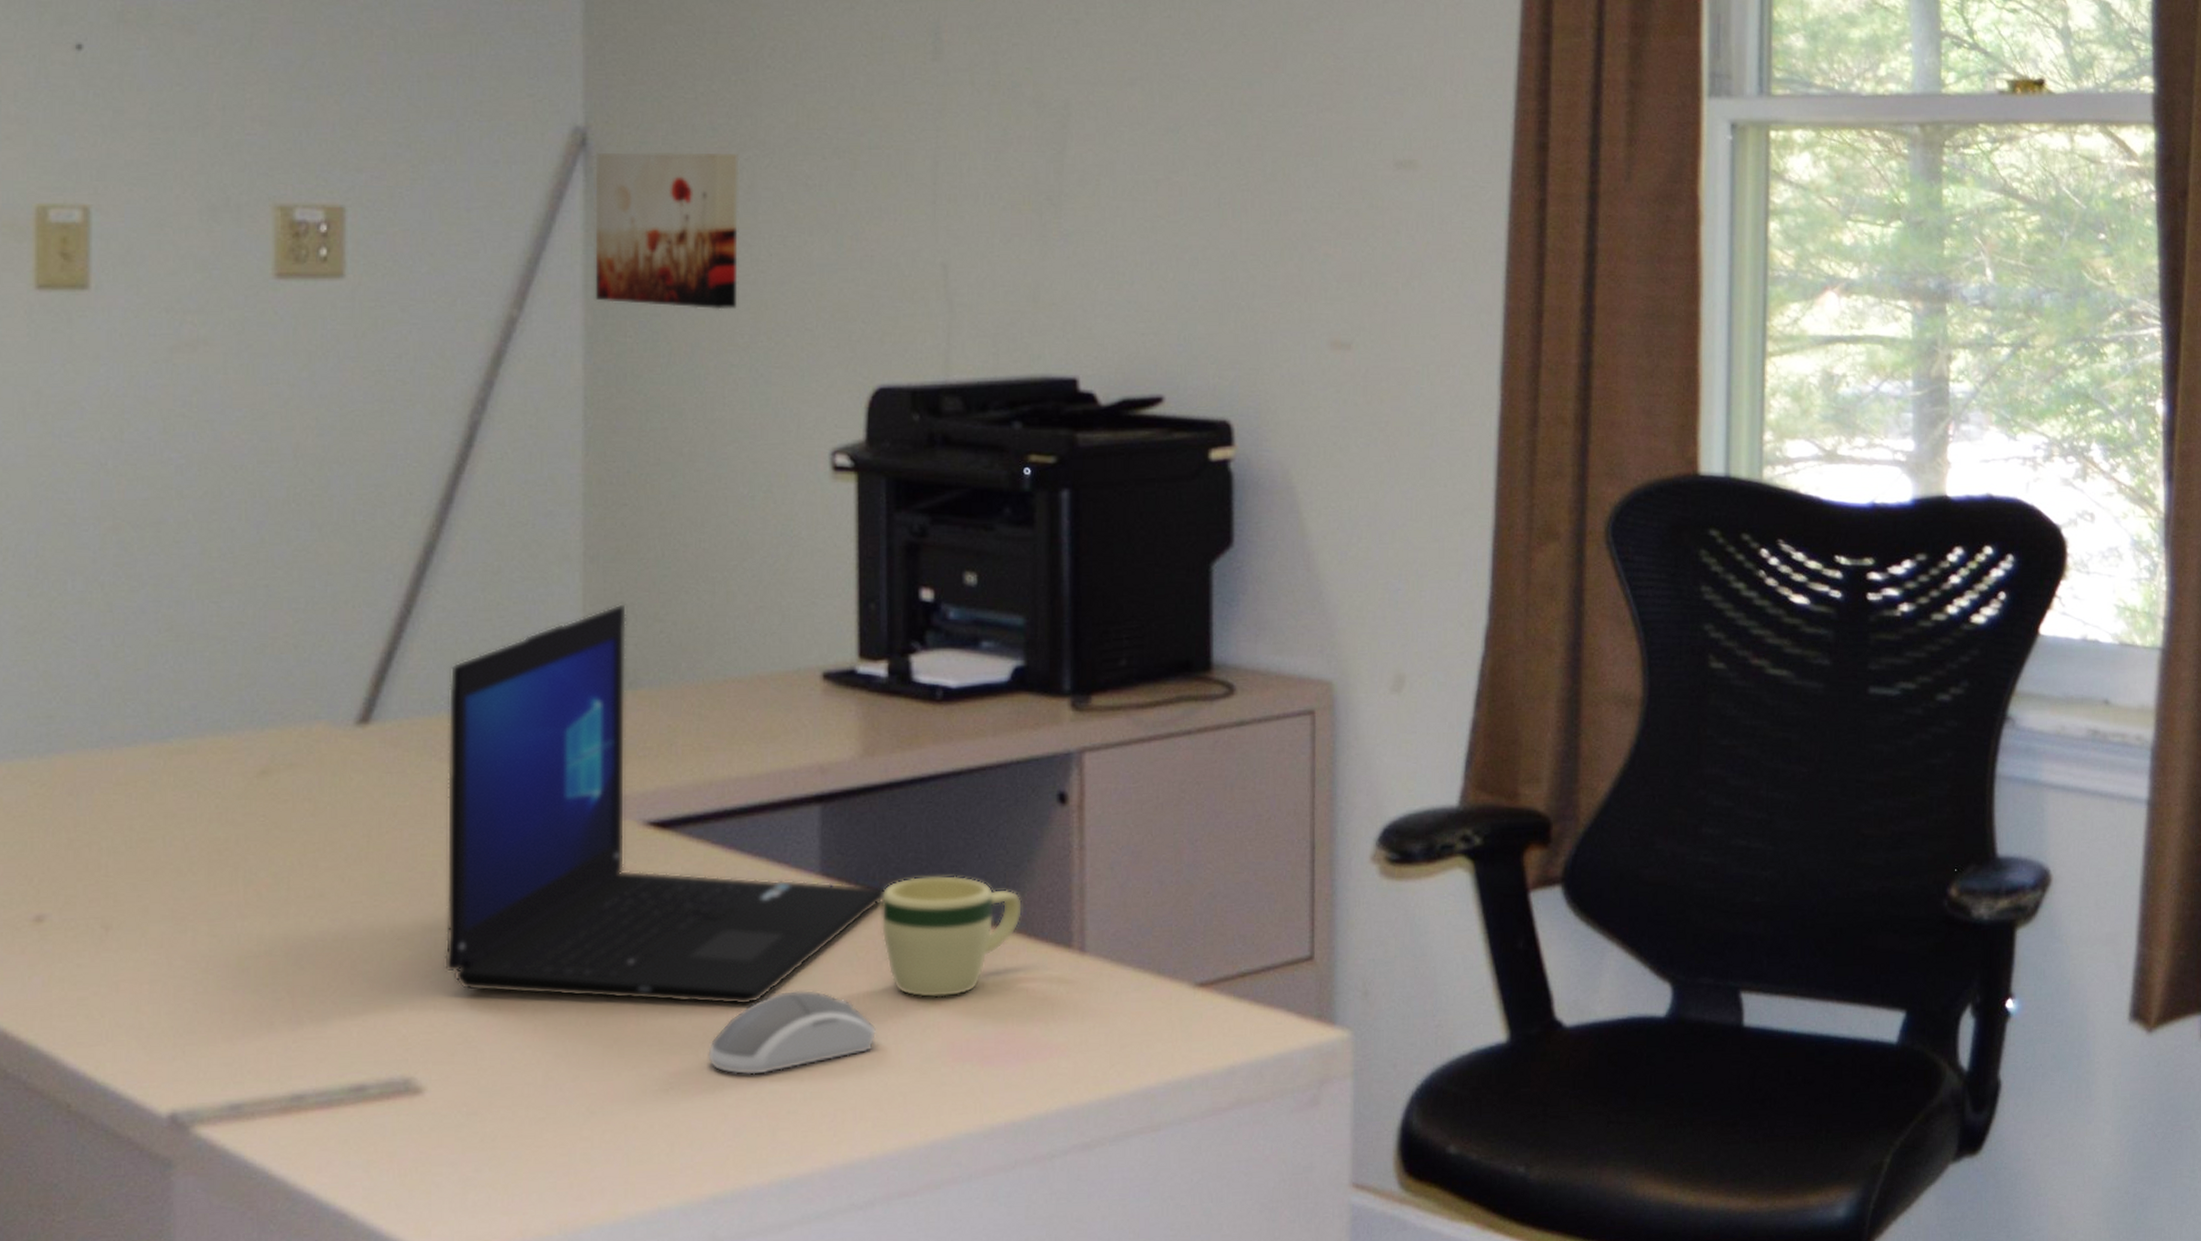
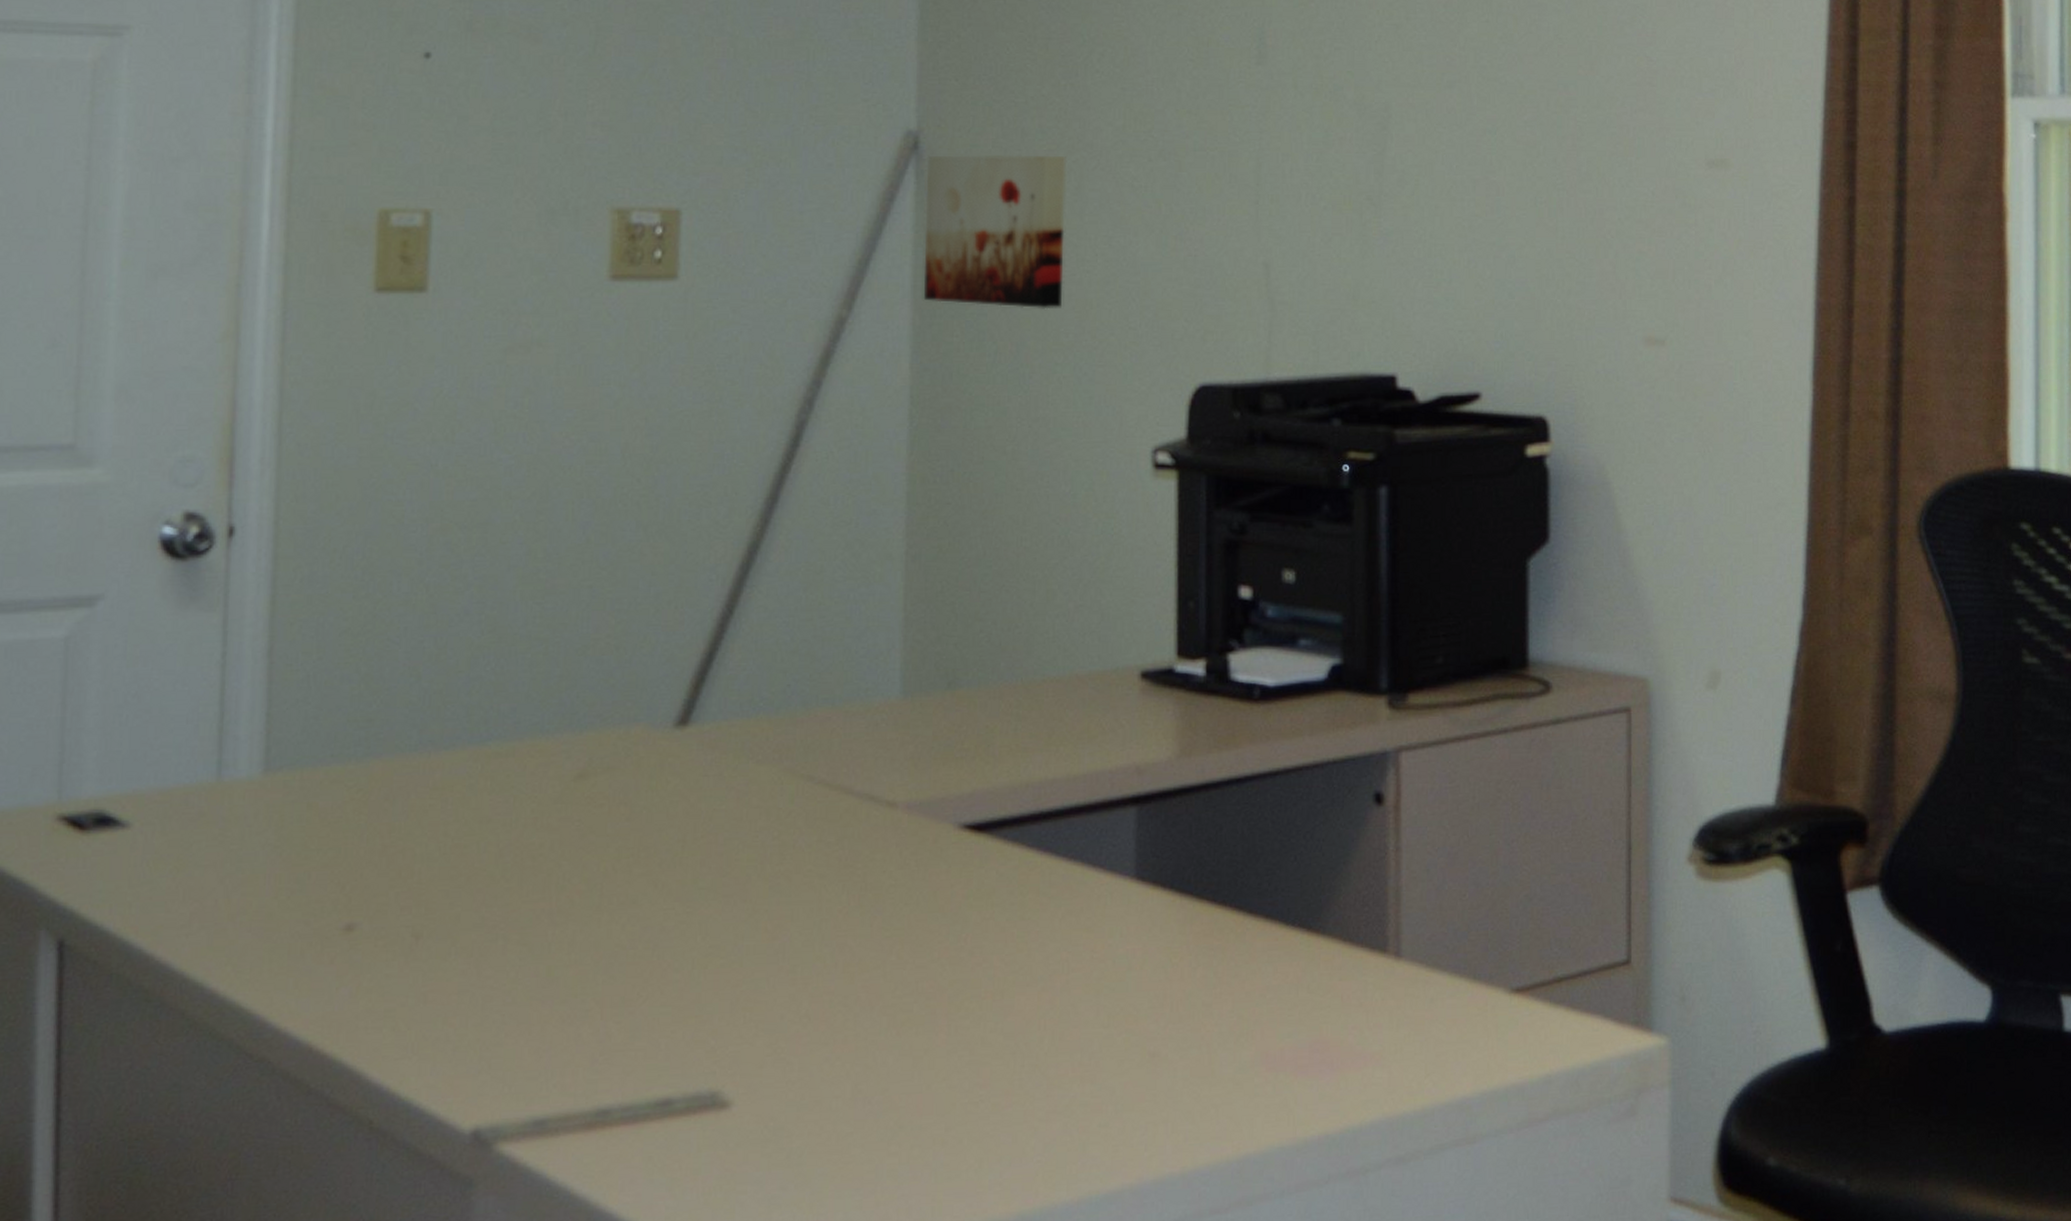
laptop: present [443,604,885,1006] -> none [754,603,1200,1015]
computer mouse: present [707,989,877,1075] -> none [1018,997,1190,1087]
mug: present [880,875,1023,998] -> none [1195,878,1338,1006]

